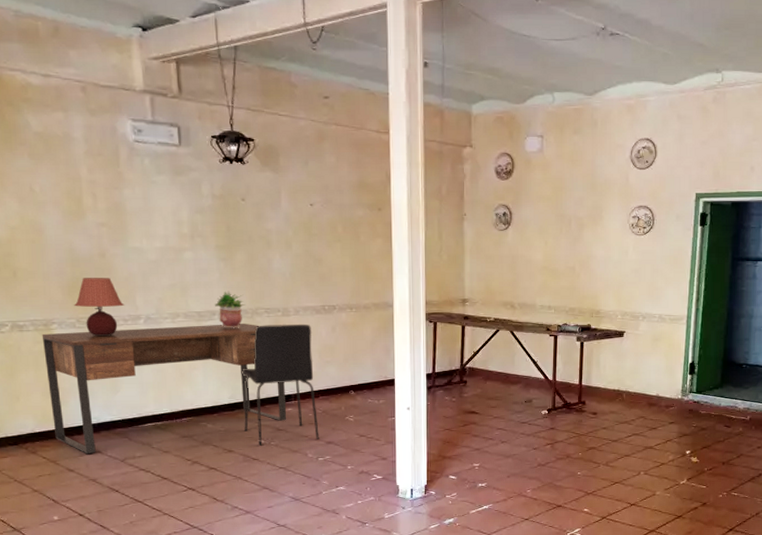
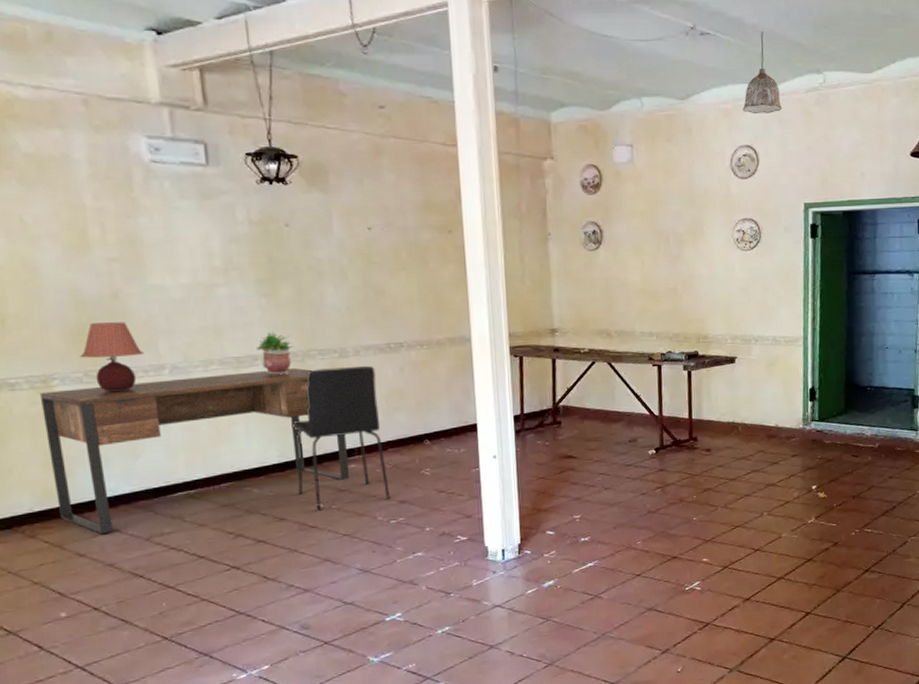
pendant lamp: none [644,32,682,109] -> present [742,31,783,113]

